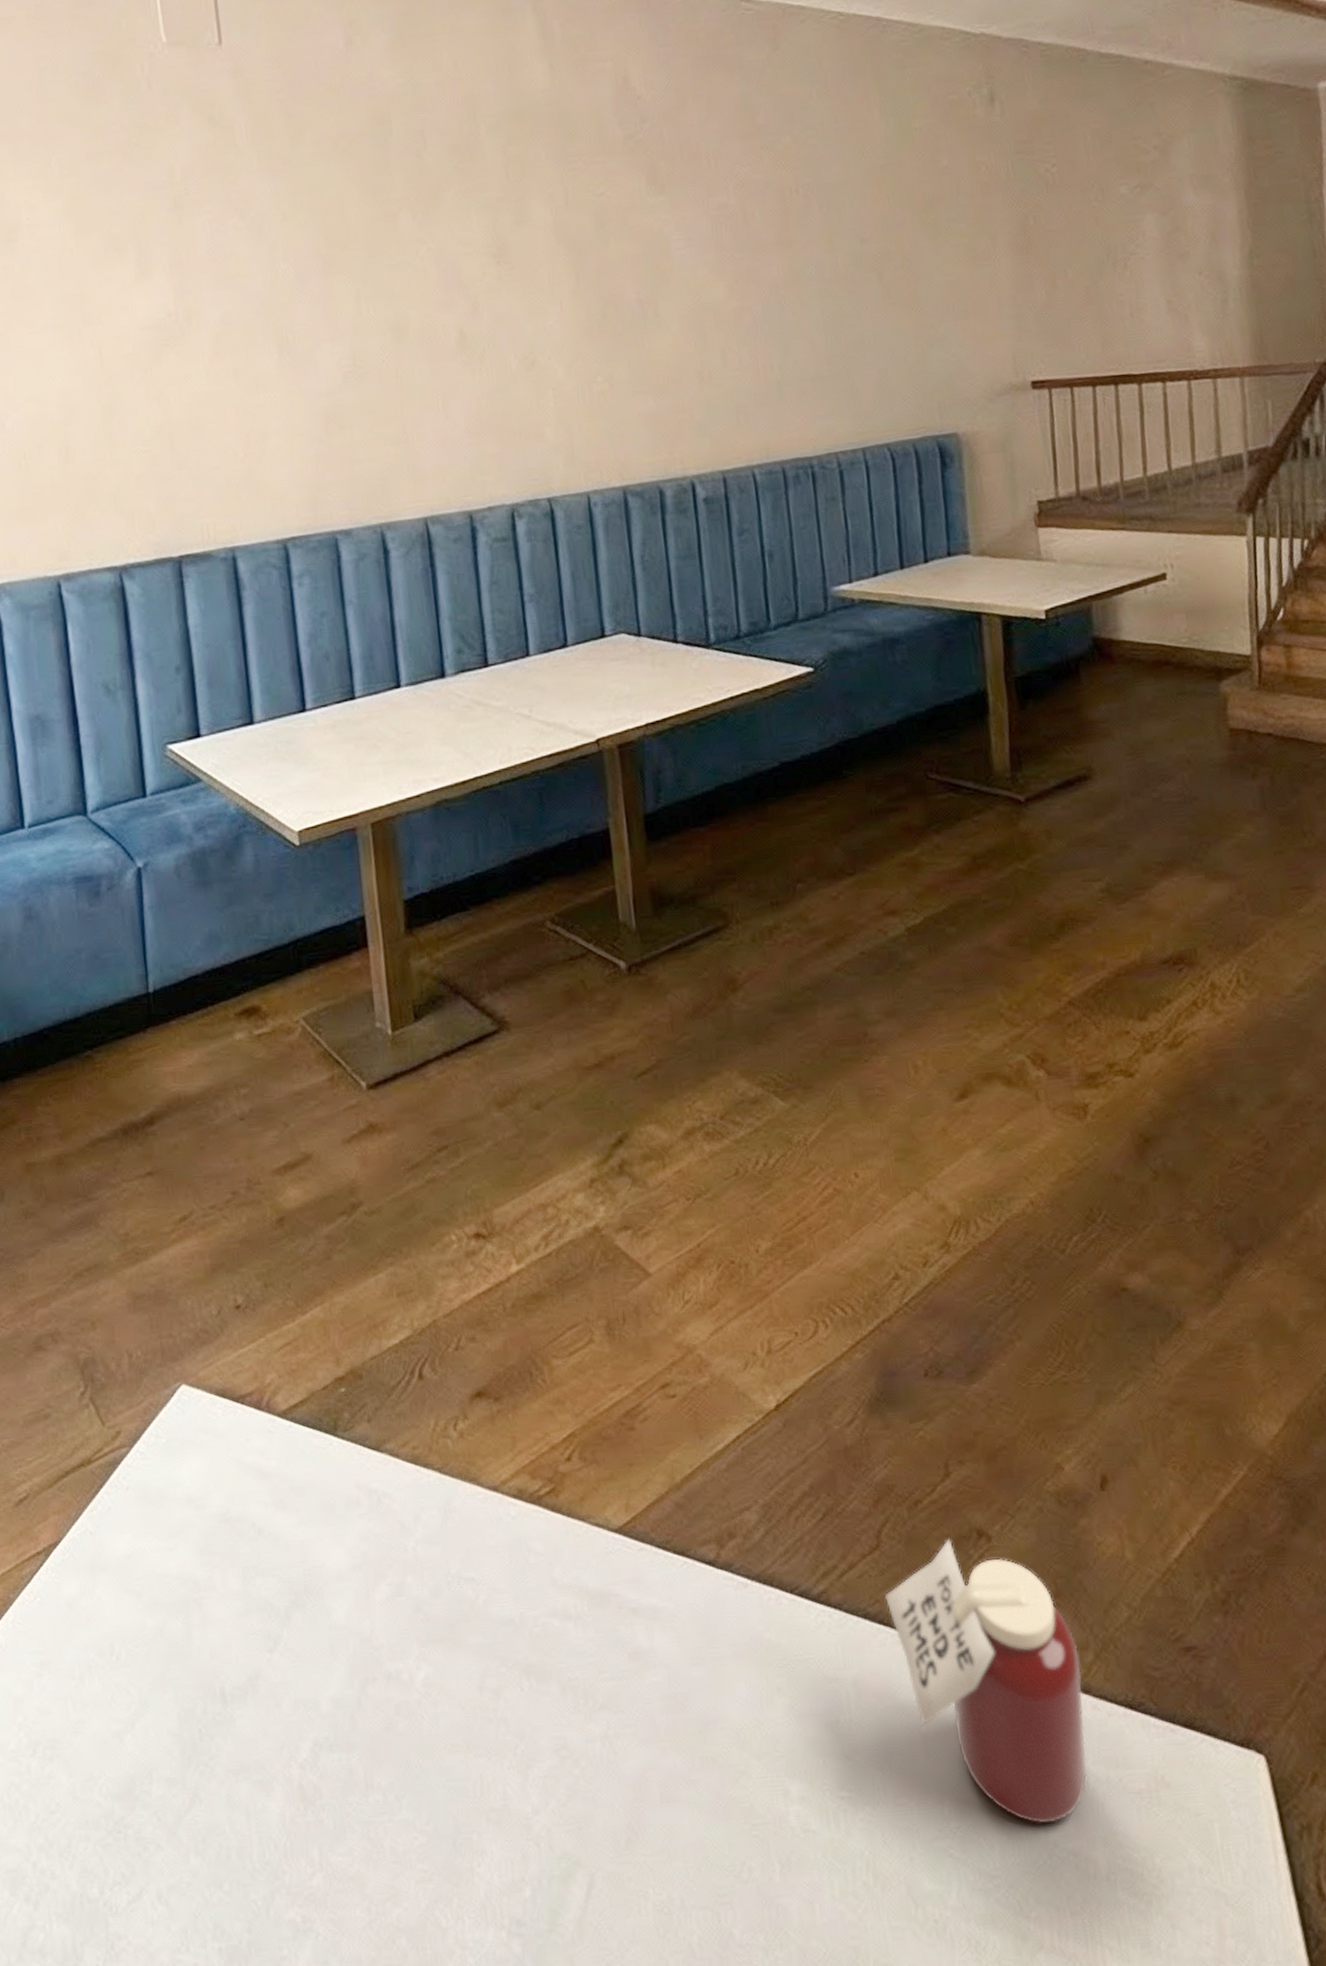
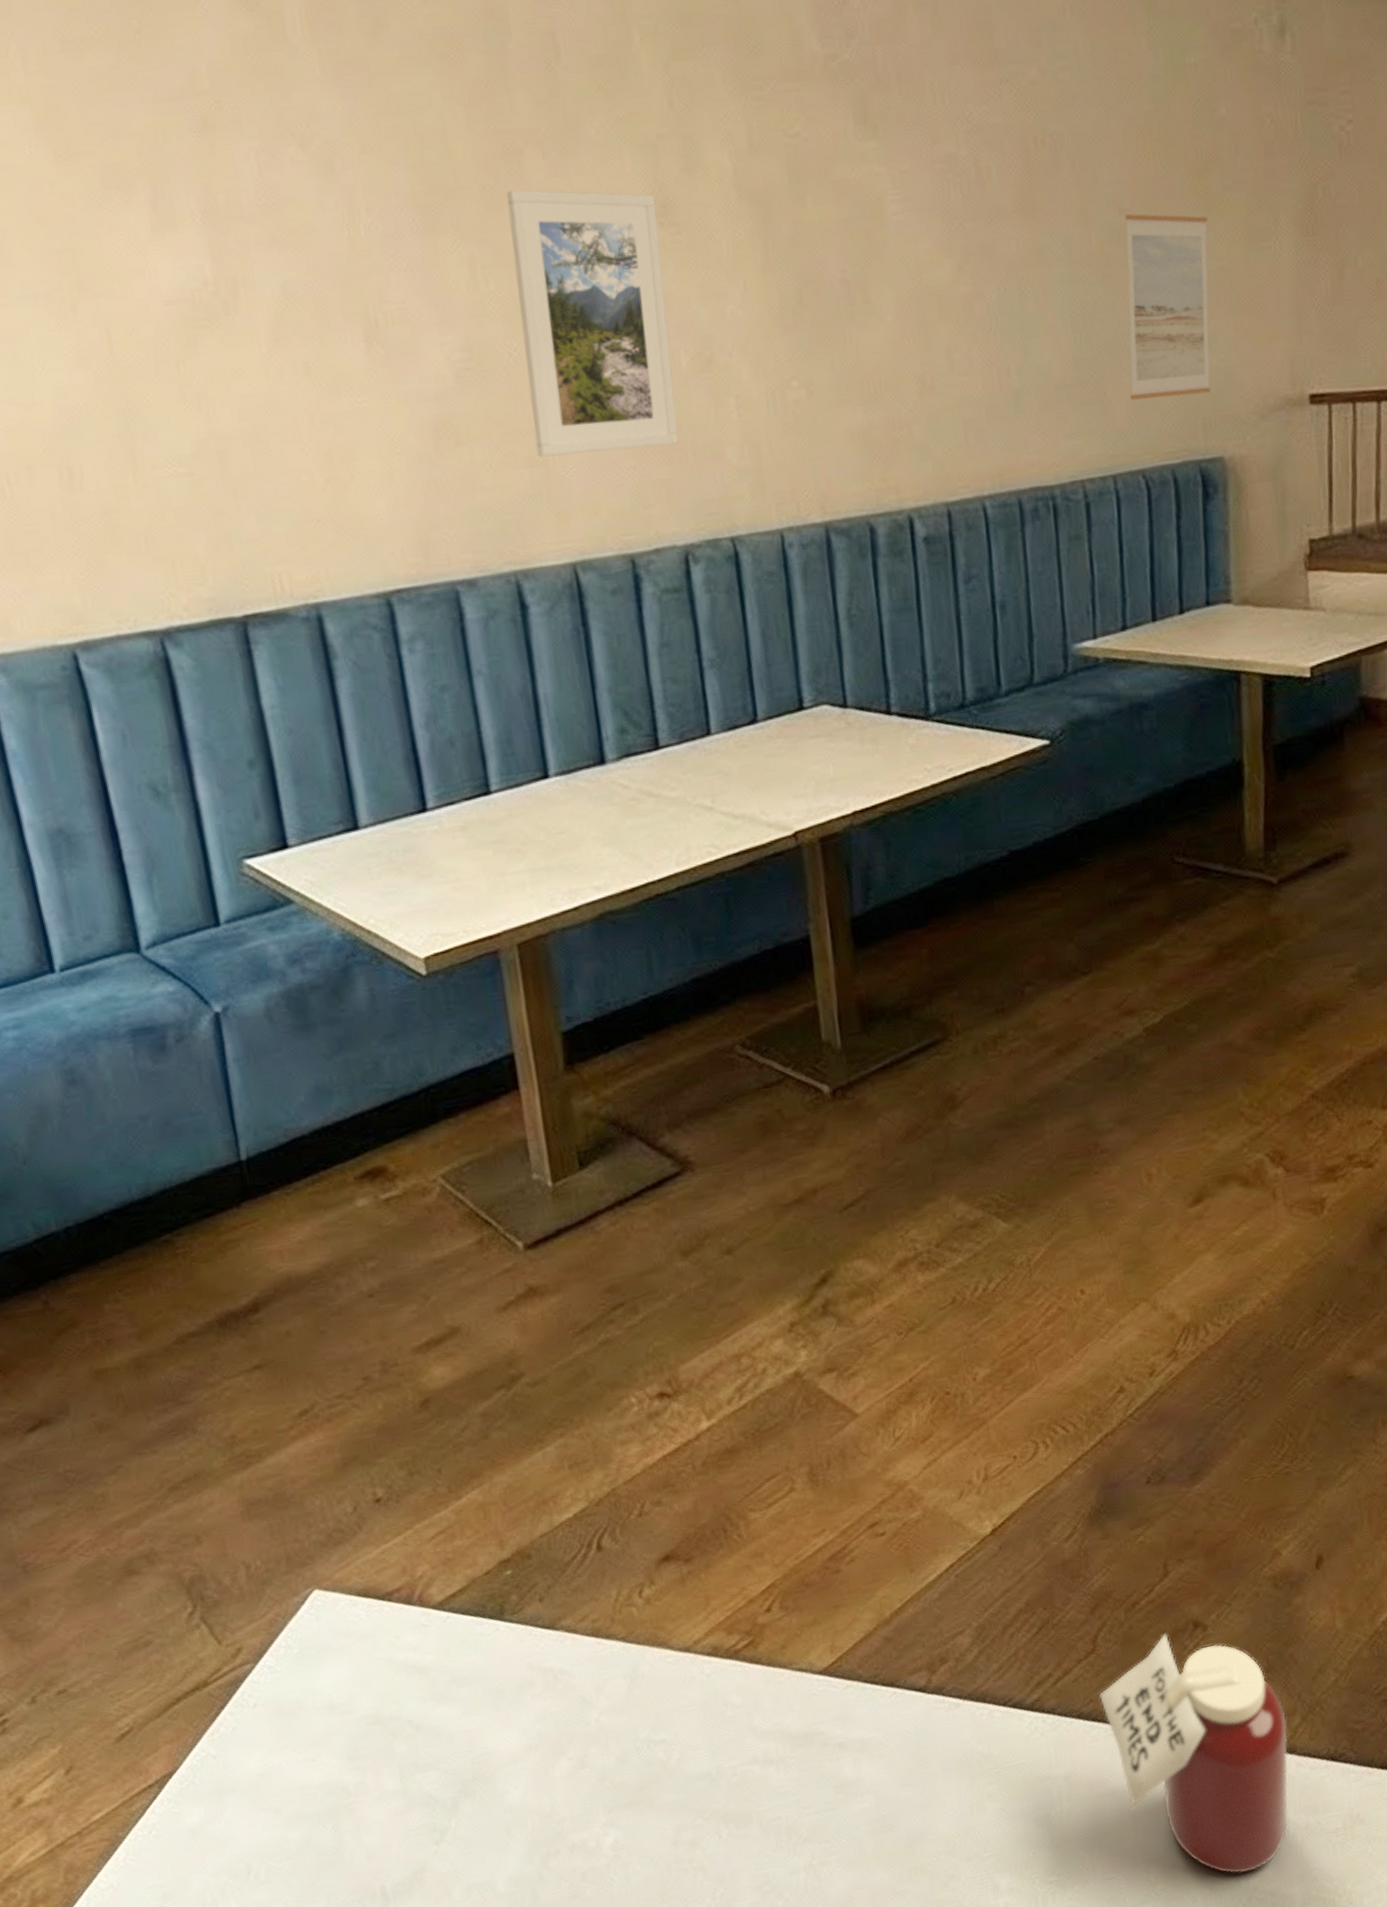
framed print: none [384,241,508,437] -> present [505,189,678,458]
wall art: none [865,242,944,388] -> present [1125,214,1211,400]

